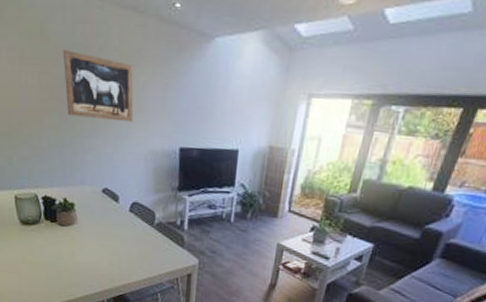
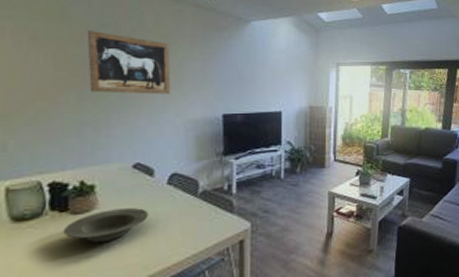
bowl: none [54,226,115,253] -> present [62,208,149,243]

